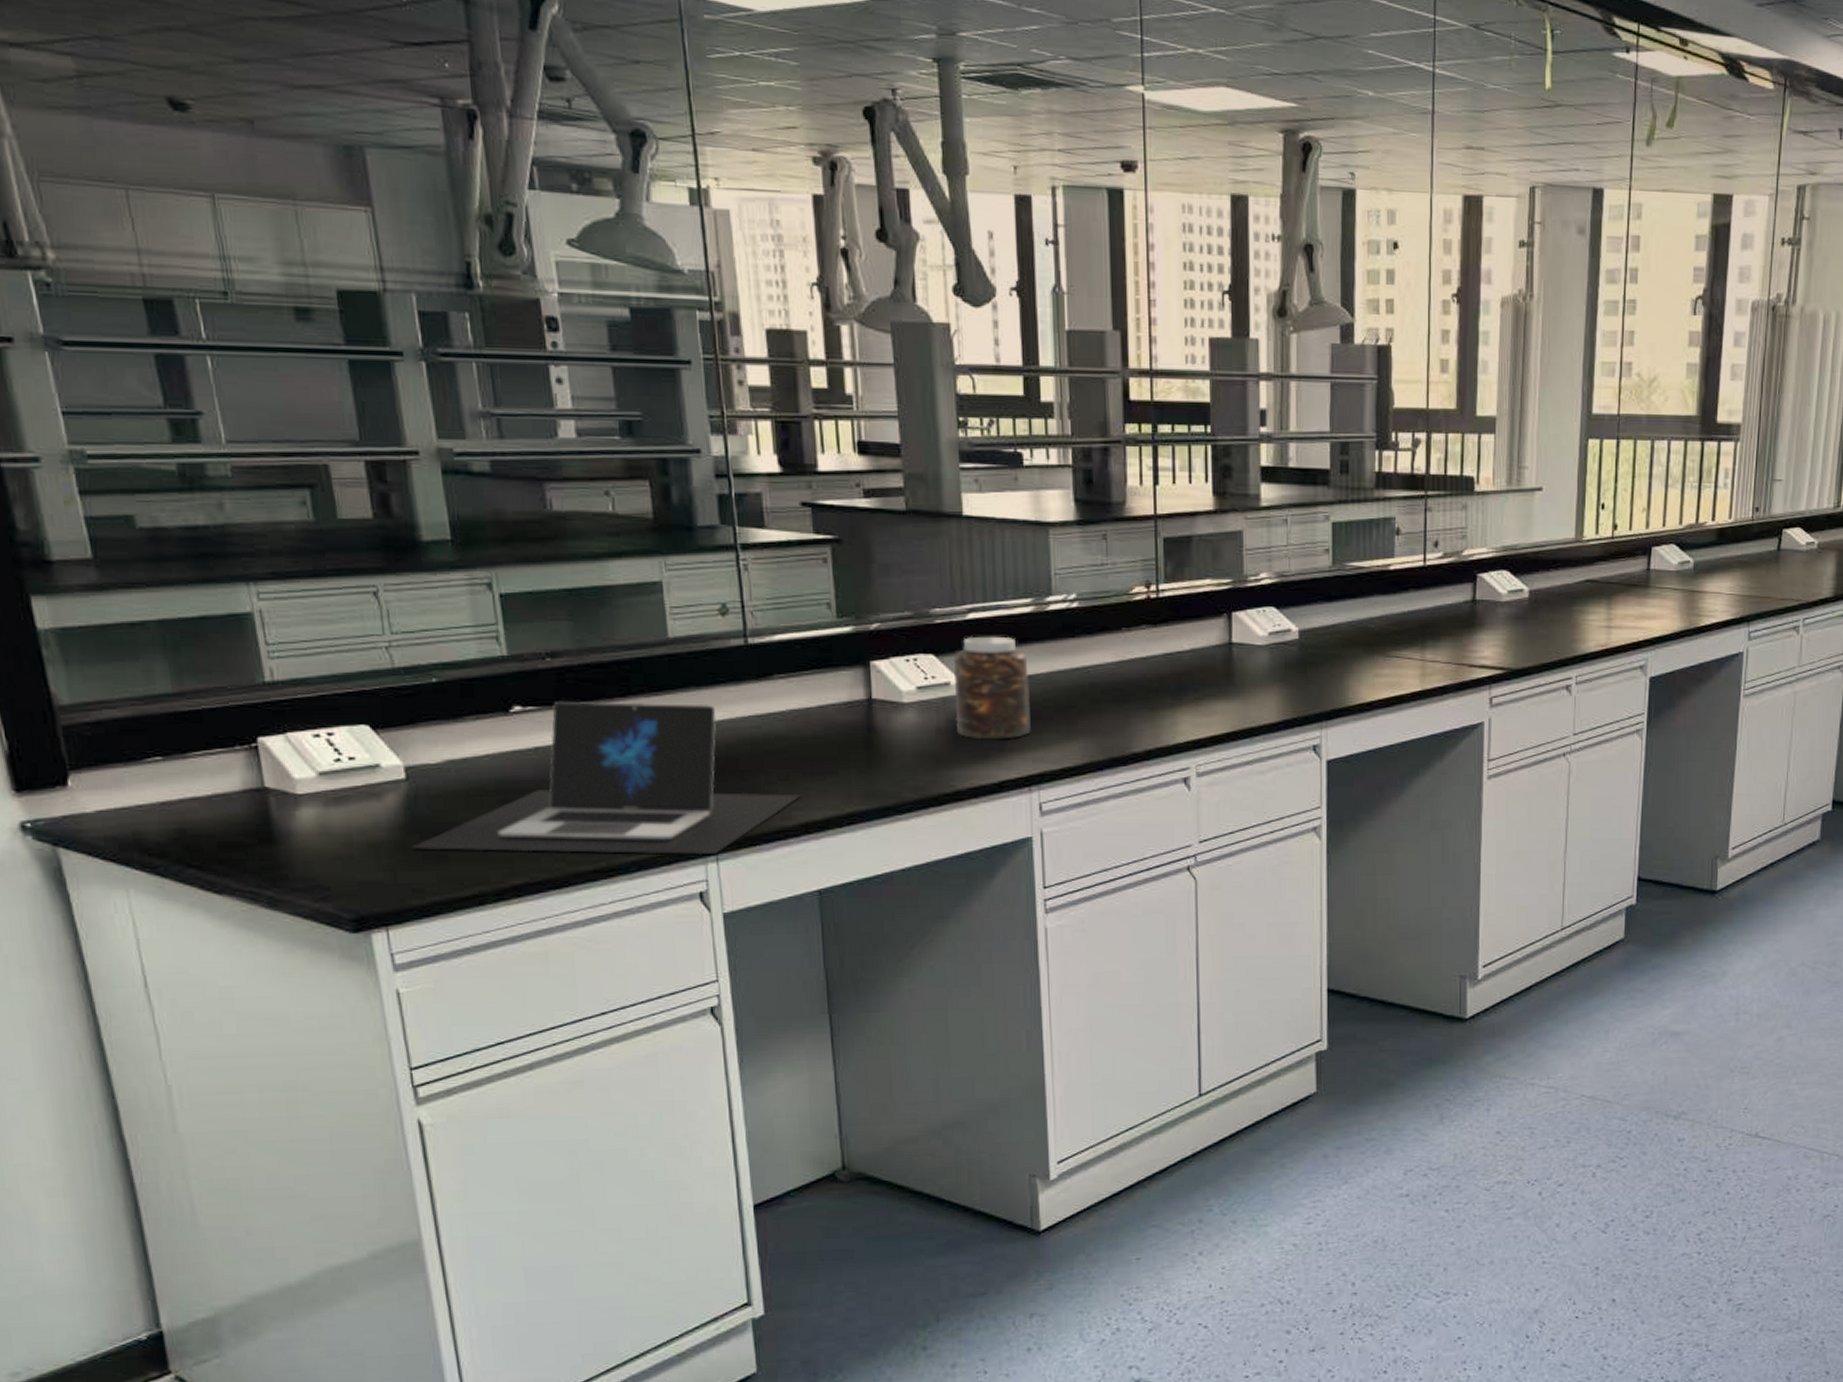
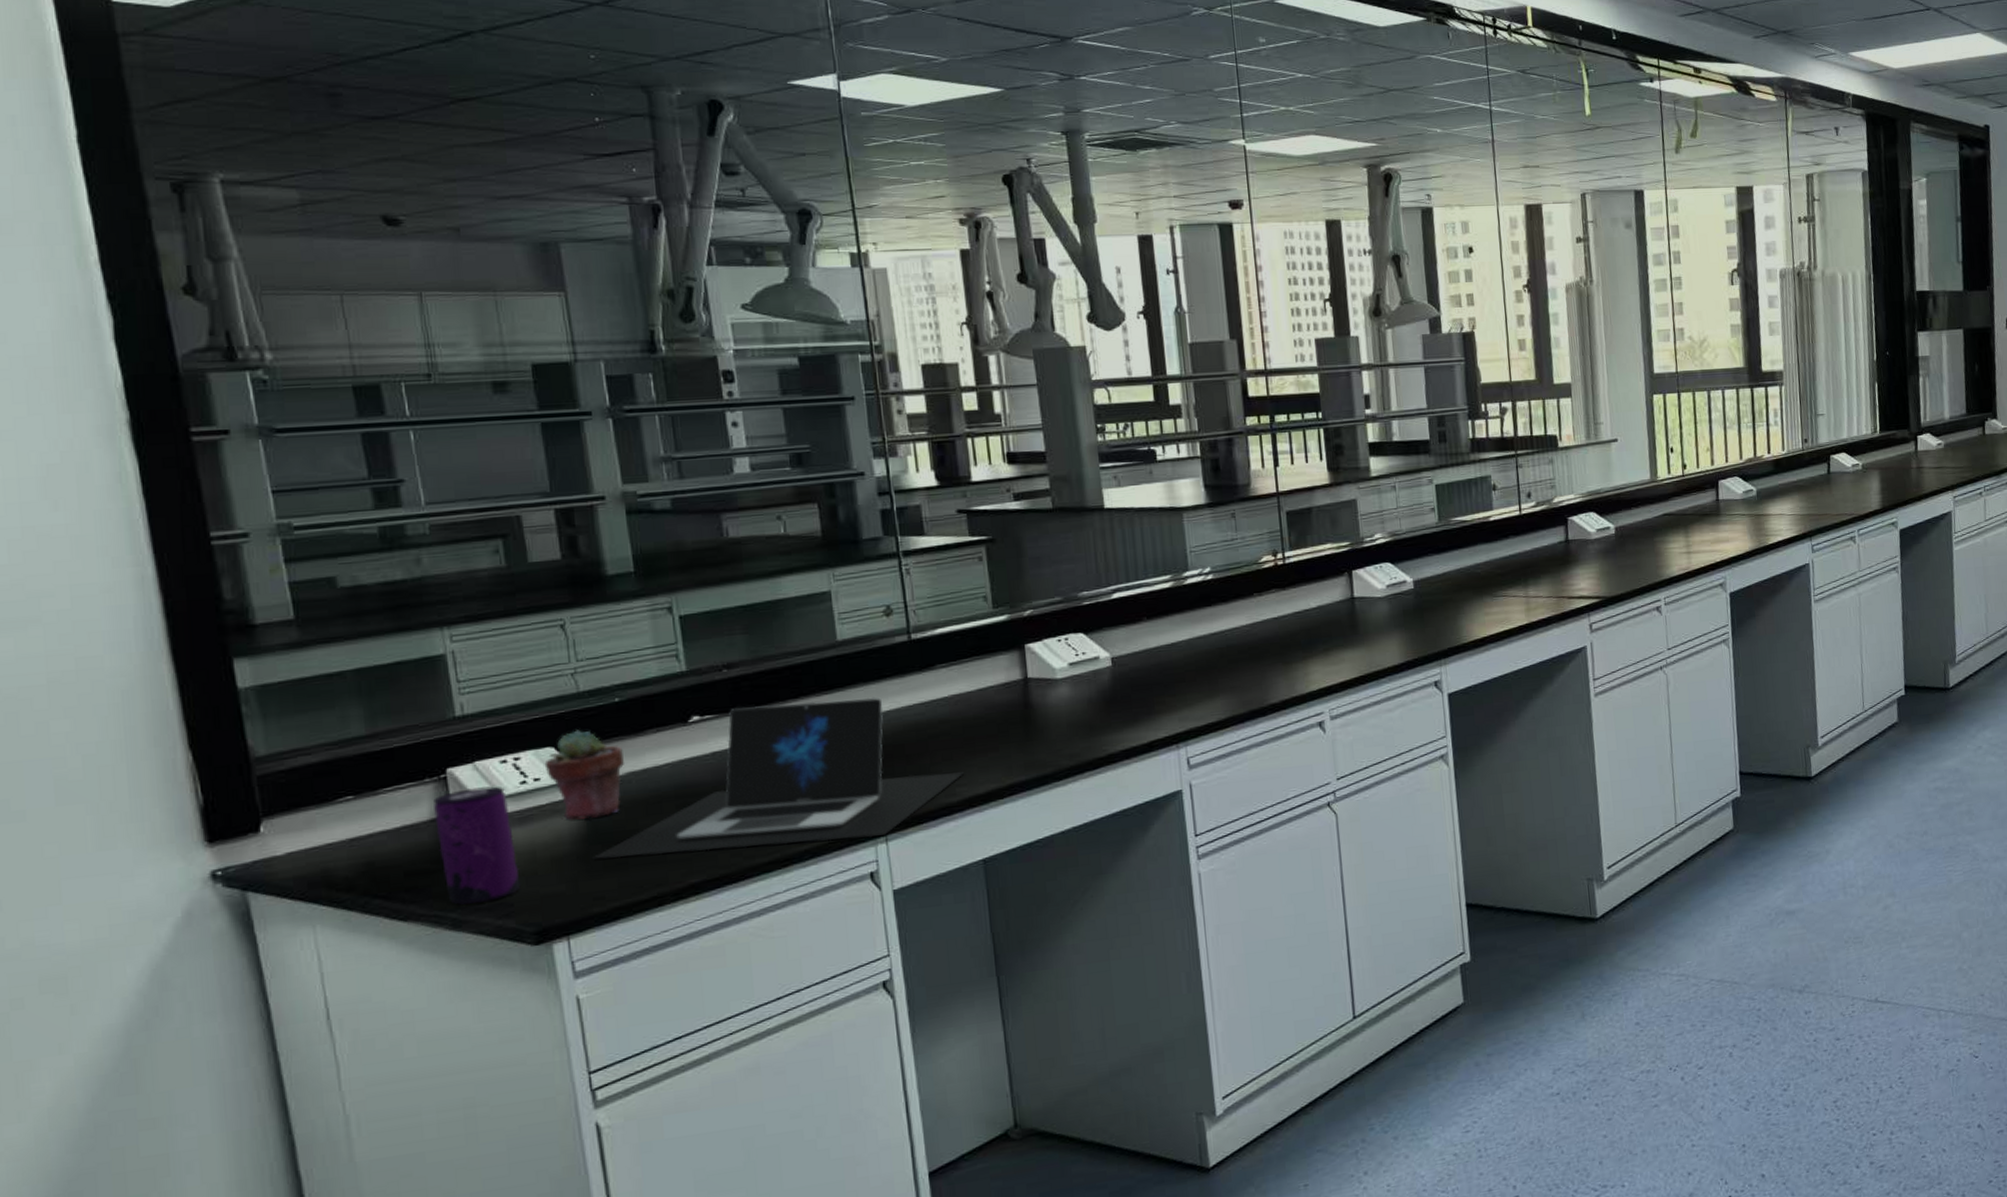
beverage can: none [245,761,337,883] -> present [433,786,521,905]
potted succulent: none [359,709,442,805] -> present [544,730,624,820]
jar: present [953,636,1031,740] -> none [1101,611,1176,706]

